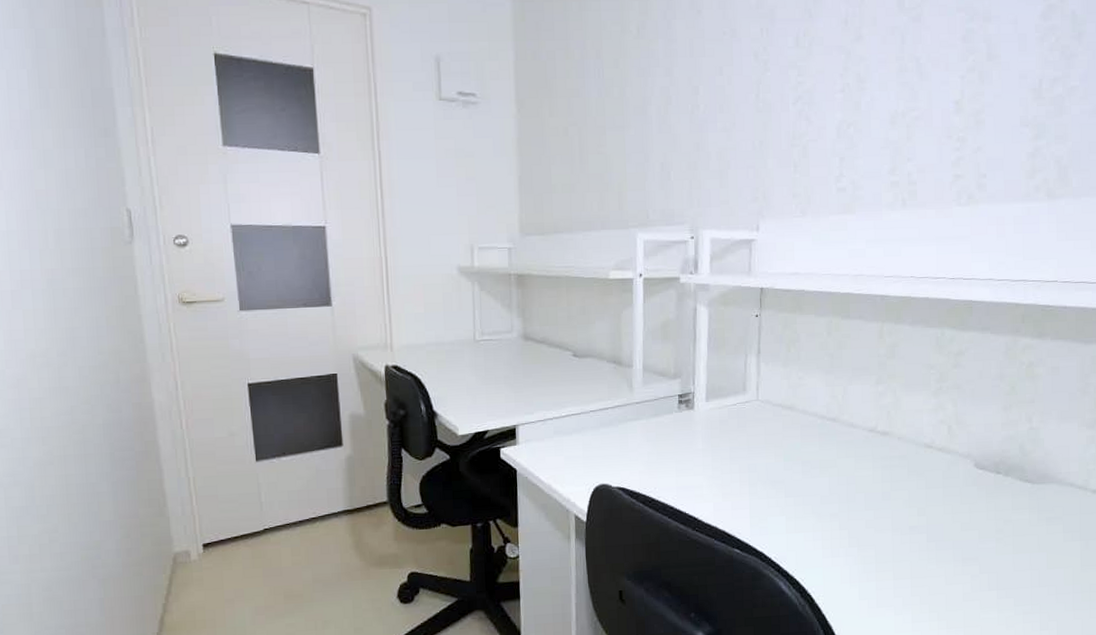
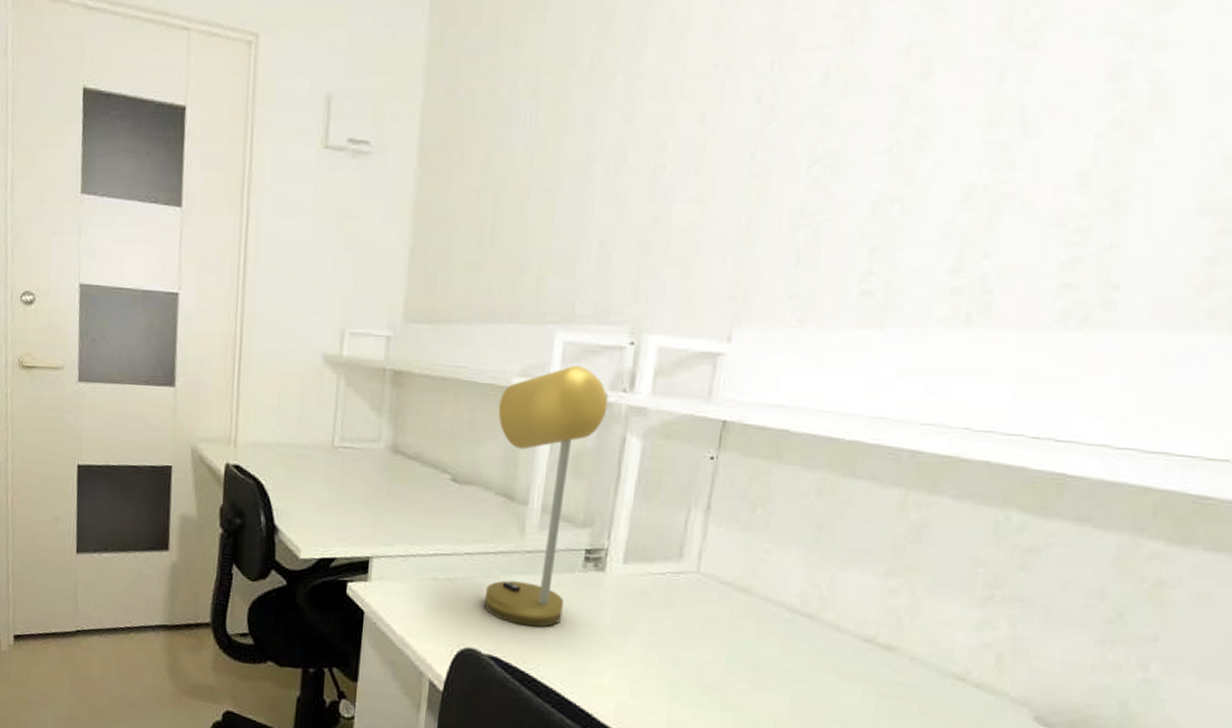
desk lamp: none [602,257,681,460] -> present [484,365,608,627]

